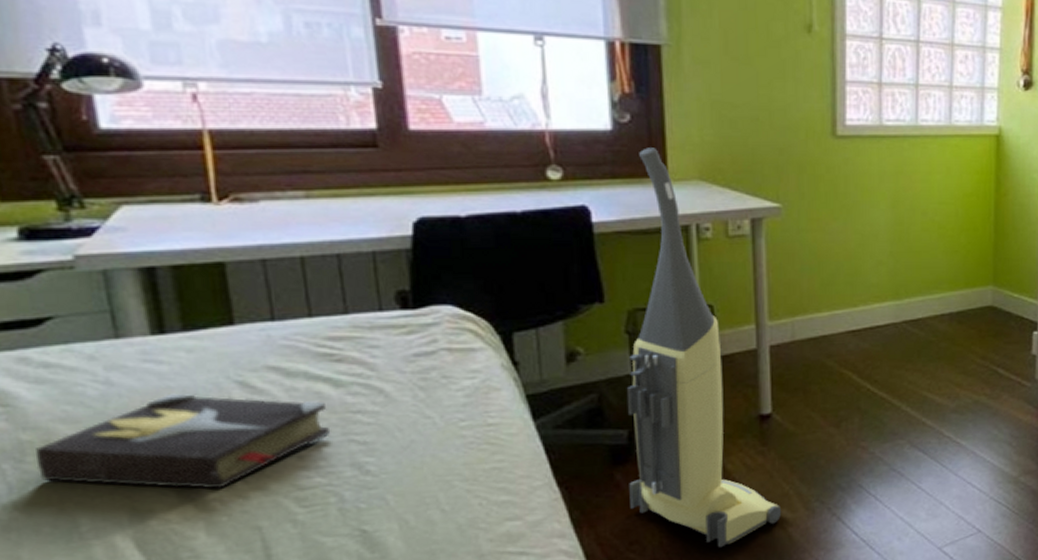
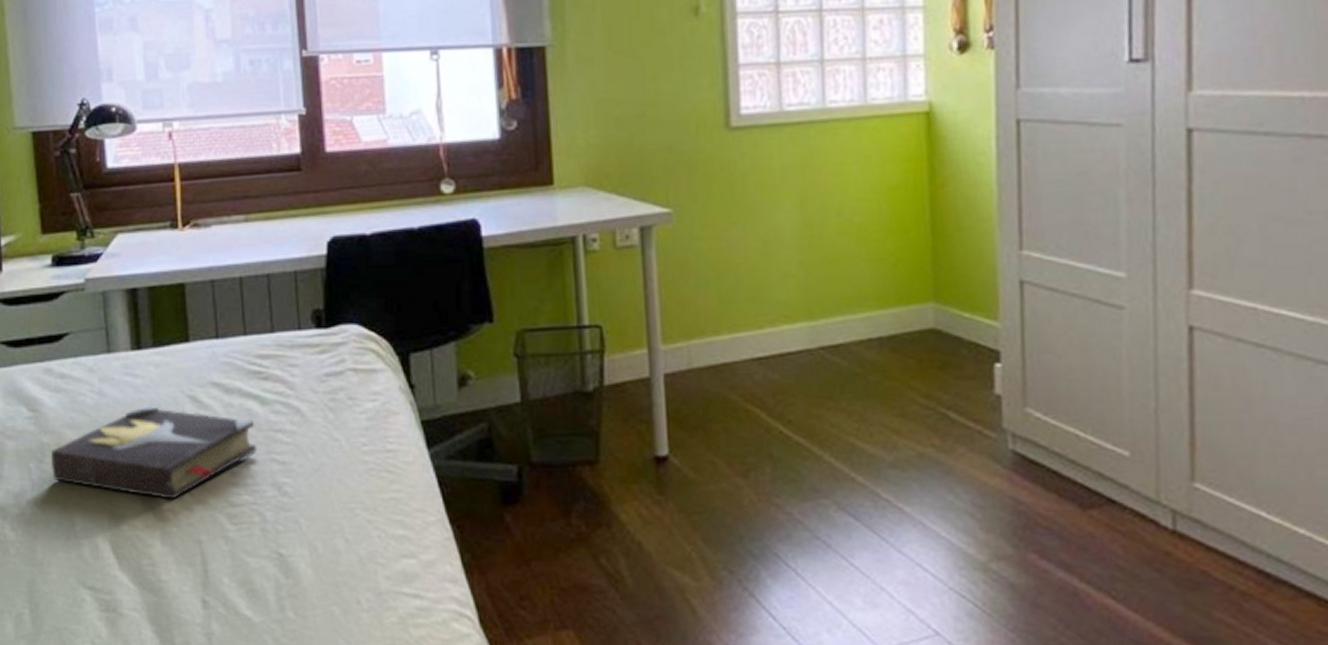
vacuum cleaner: present [626,148,782,548] -> none [515,154,684,615]

